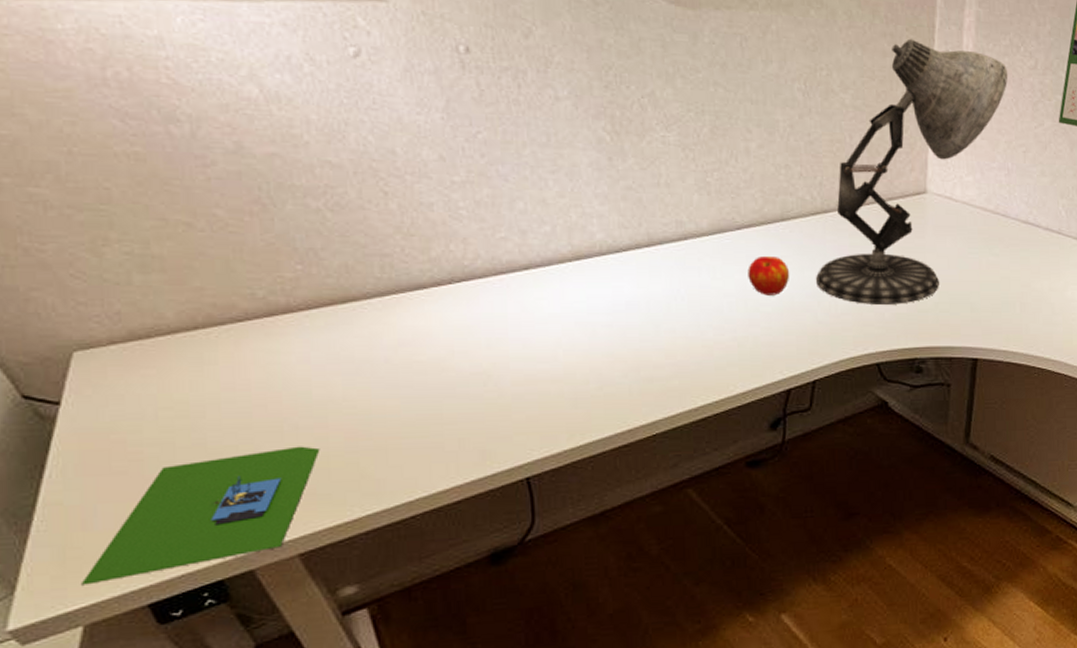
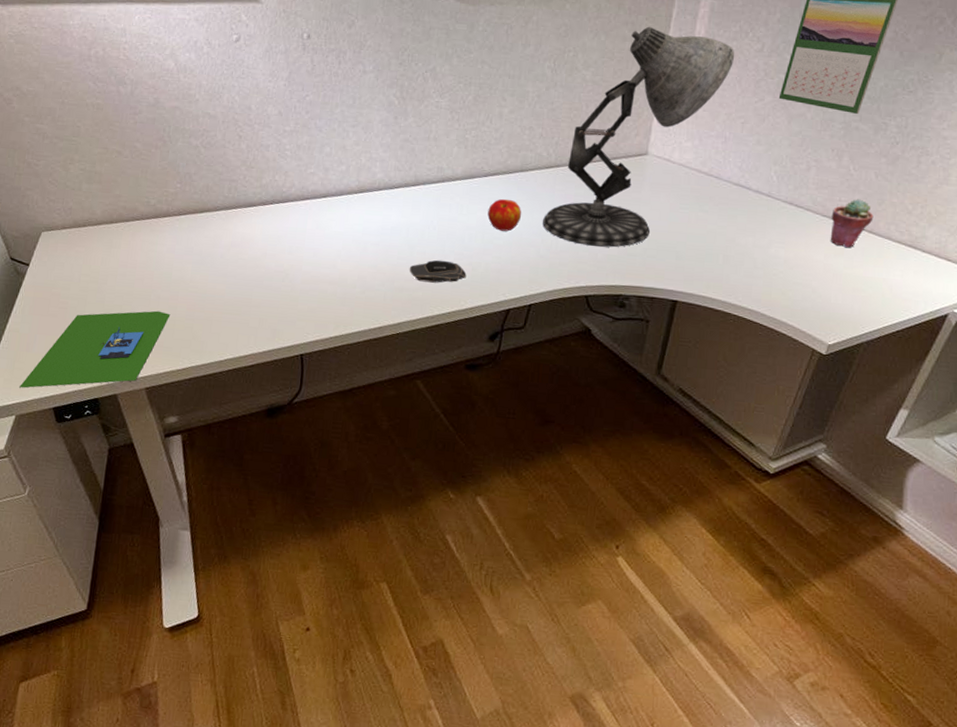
computer mouse: none [657,338,732,367] -> present [409,260,467,283]

